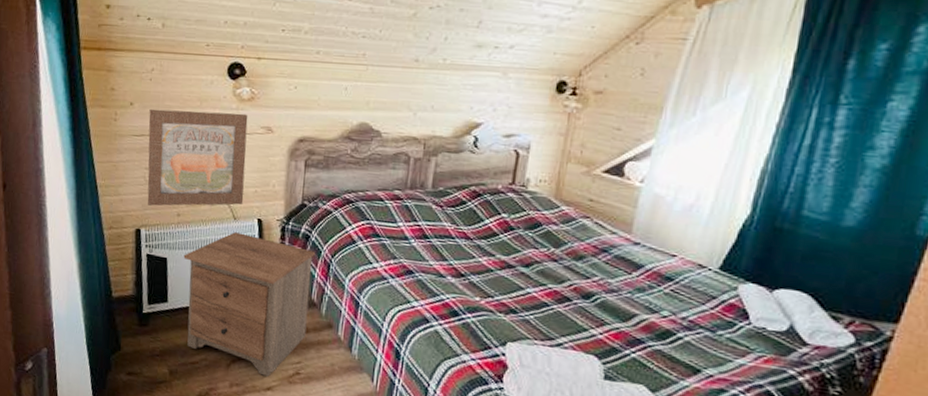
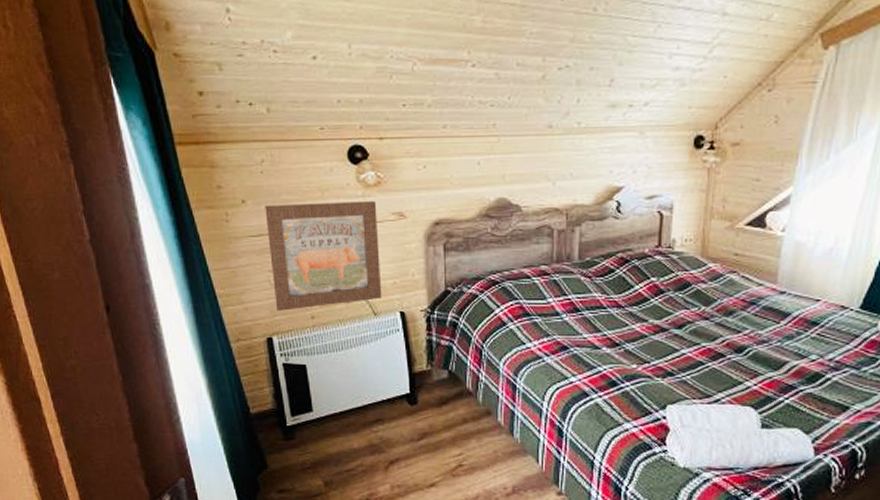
nightstand: present [183,232,315,377] -> none [324,329,465,473]

